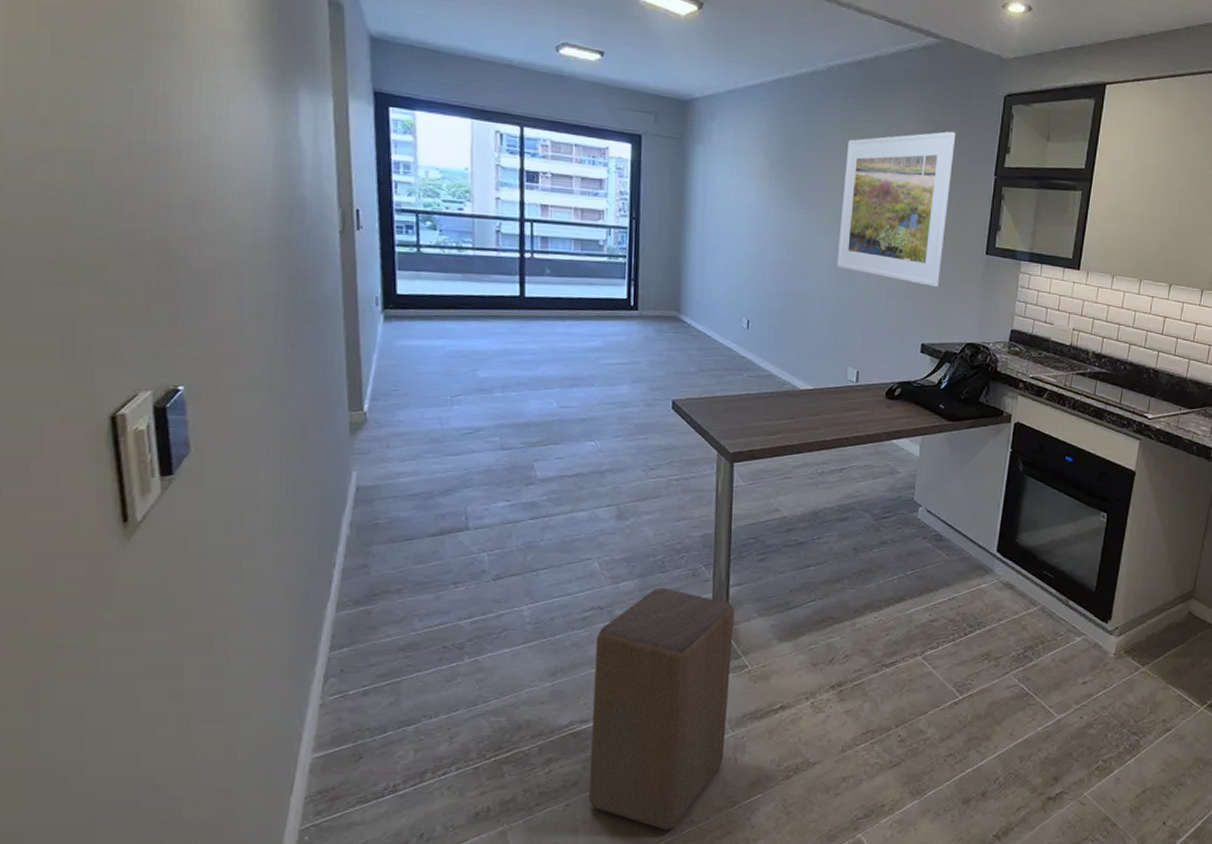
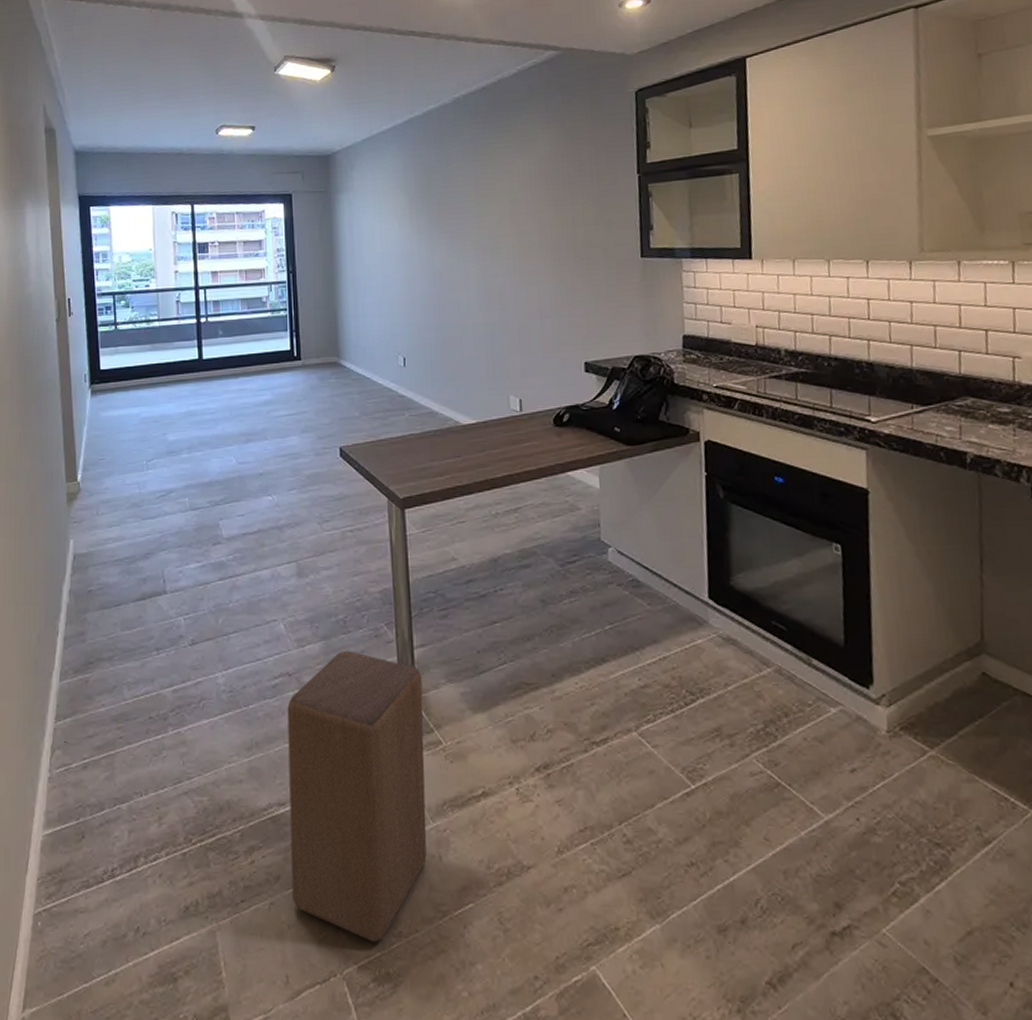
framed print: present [837,131,956,287] -> none [481,136,595,300]

